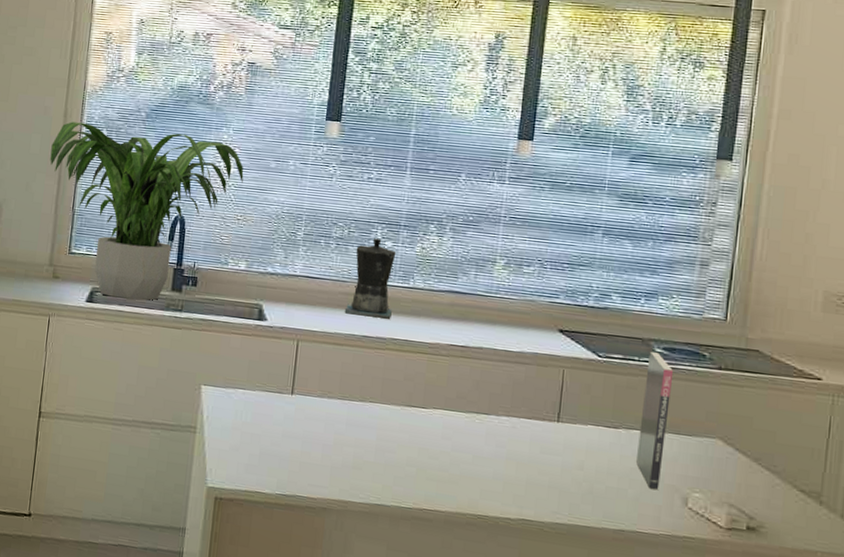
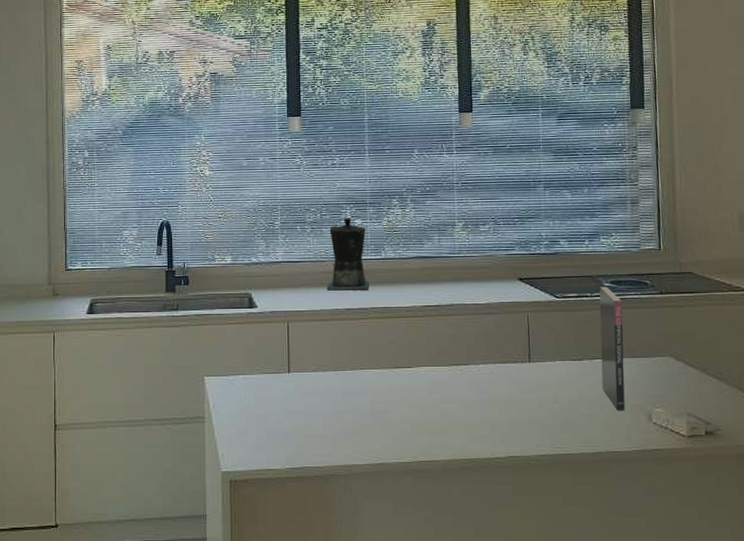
potted plant: present [50,122,244,301] -> none [38,145,219,307]

